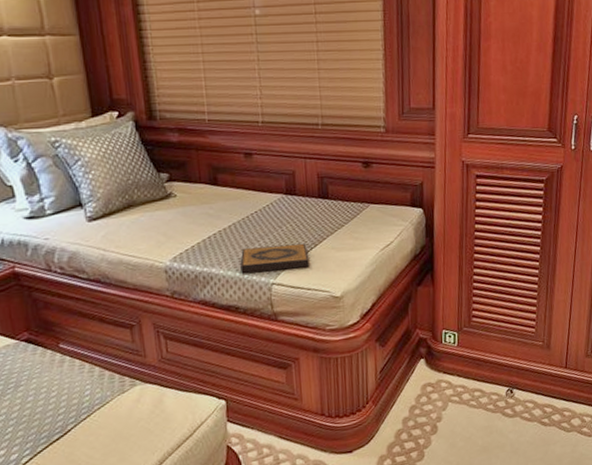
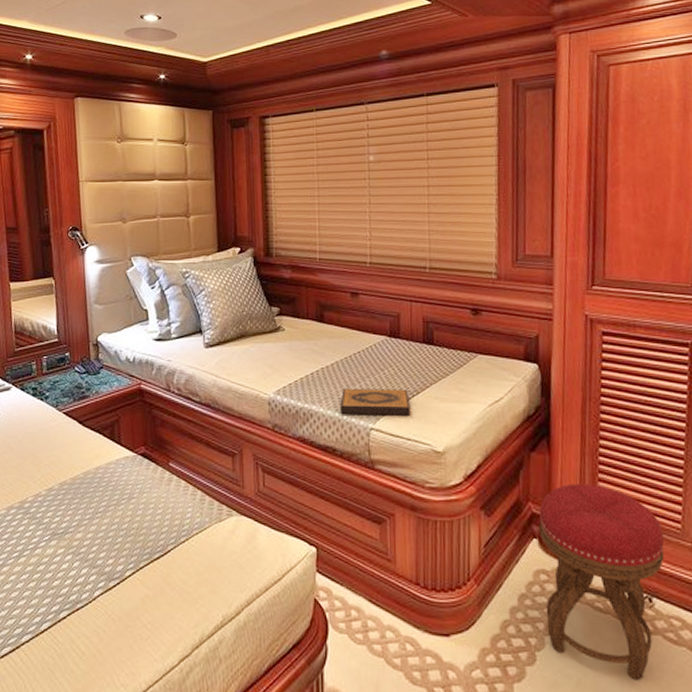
stool: none [425,306,523,455] -> present [539,483,665,681]

